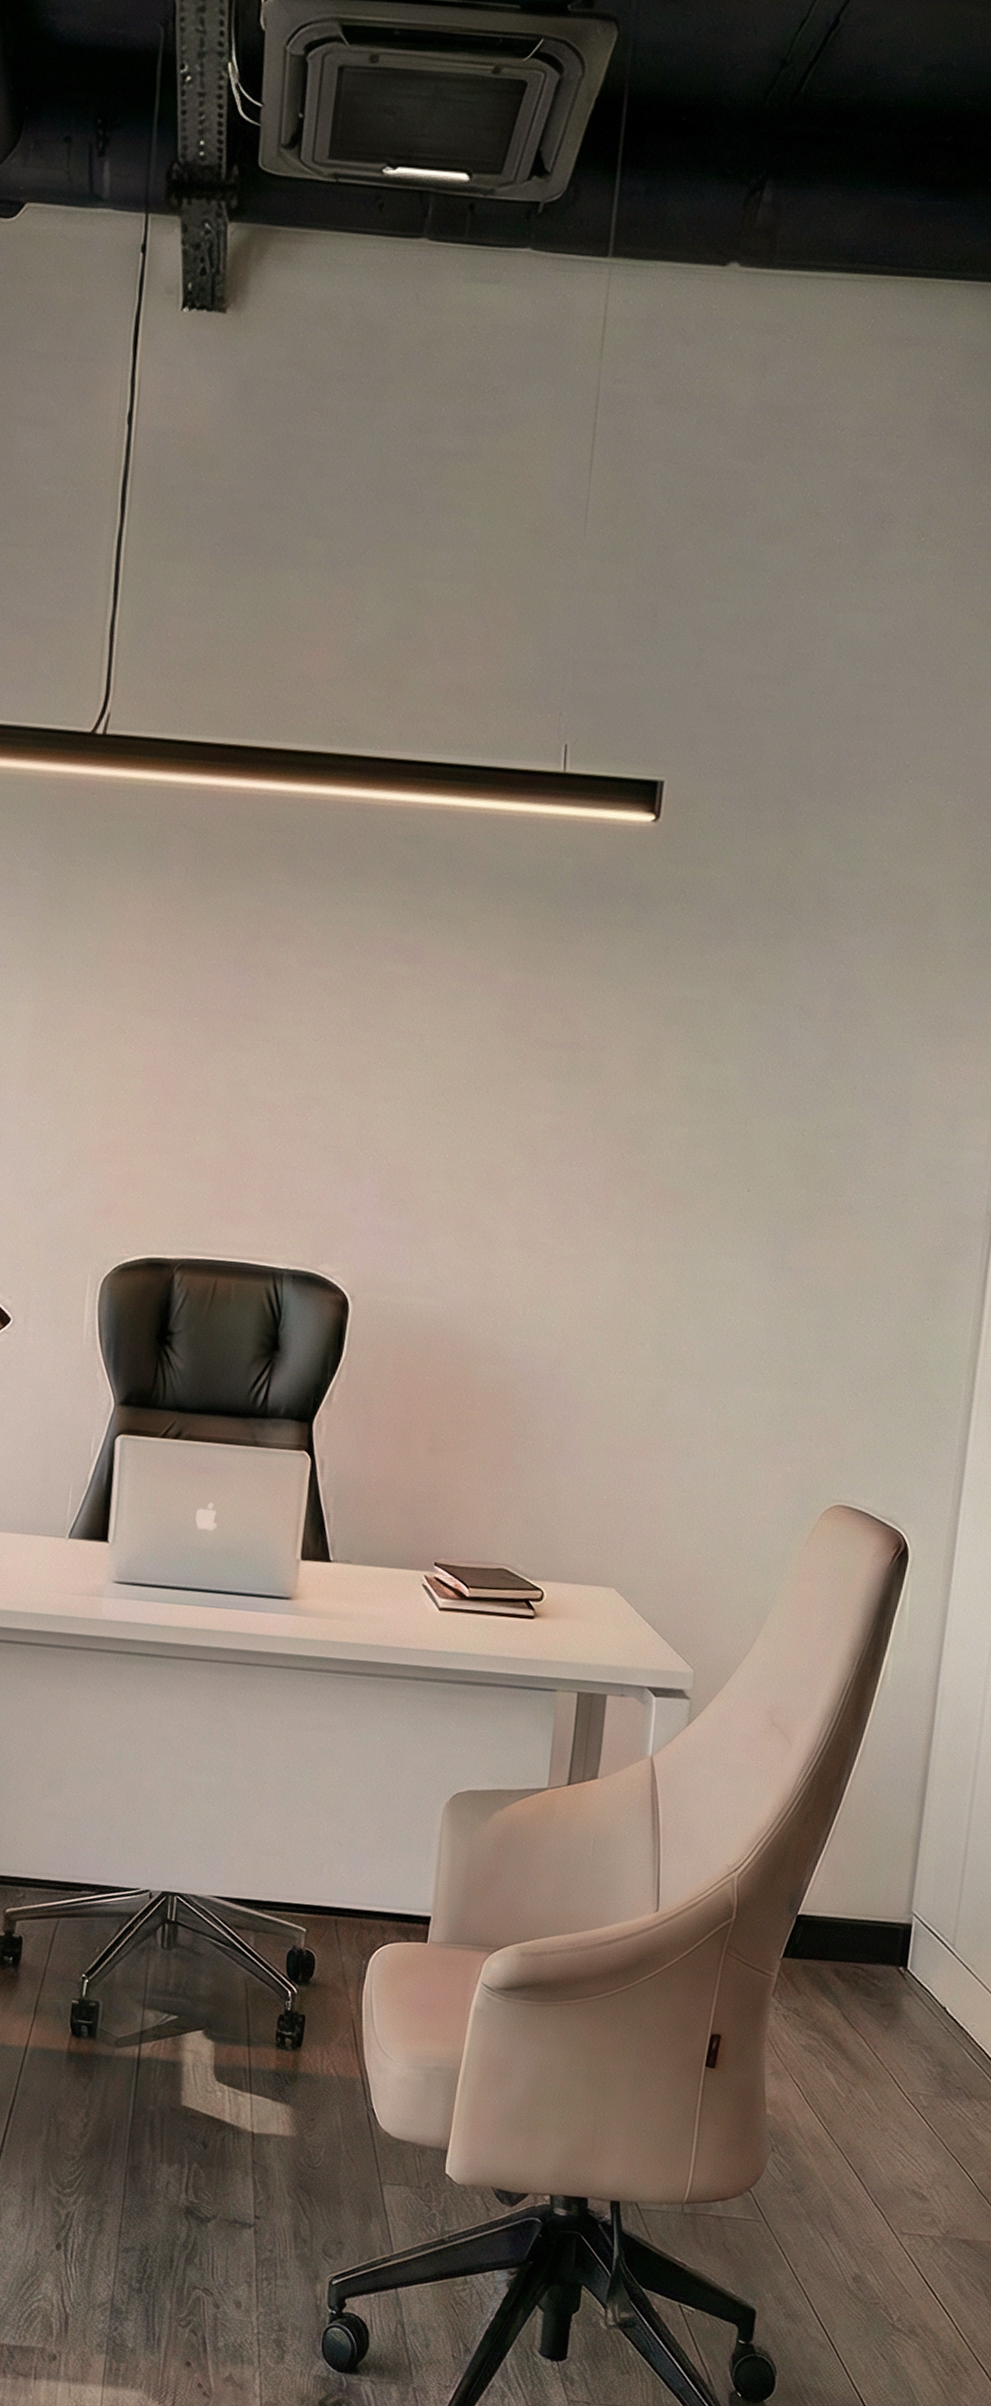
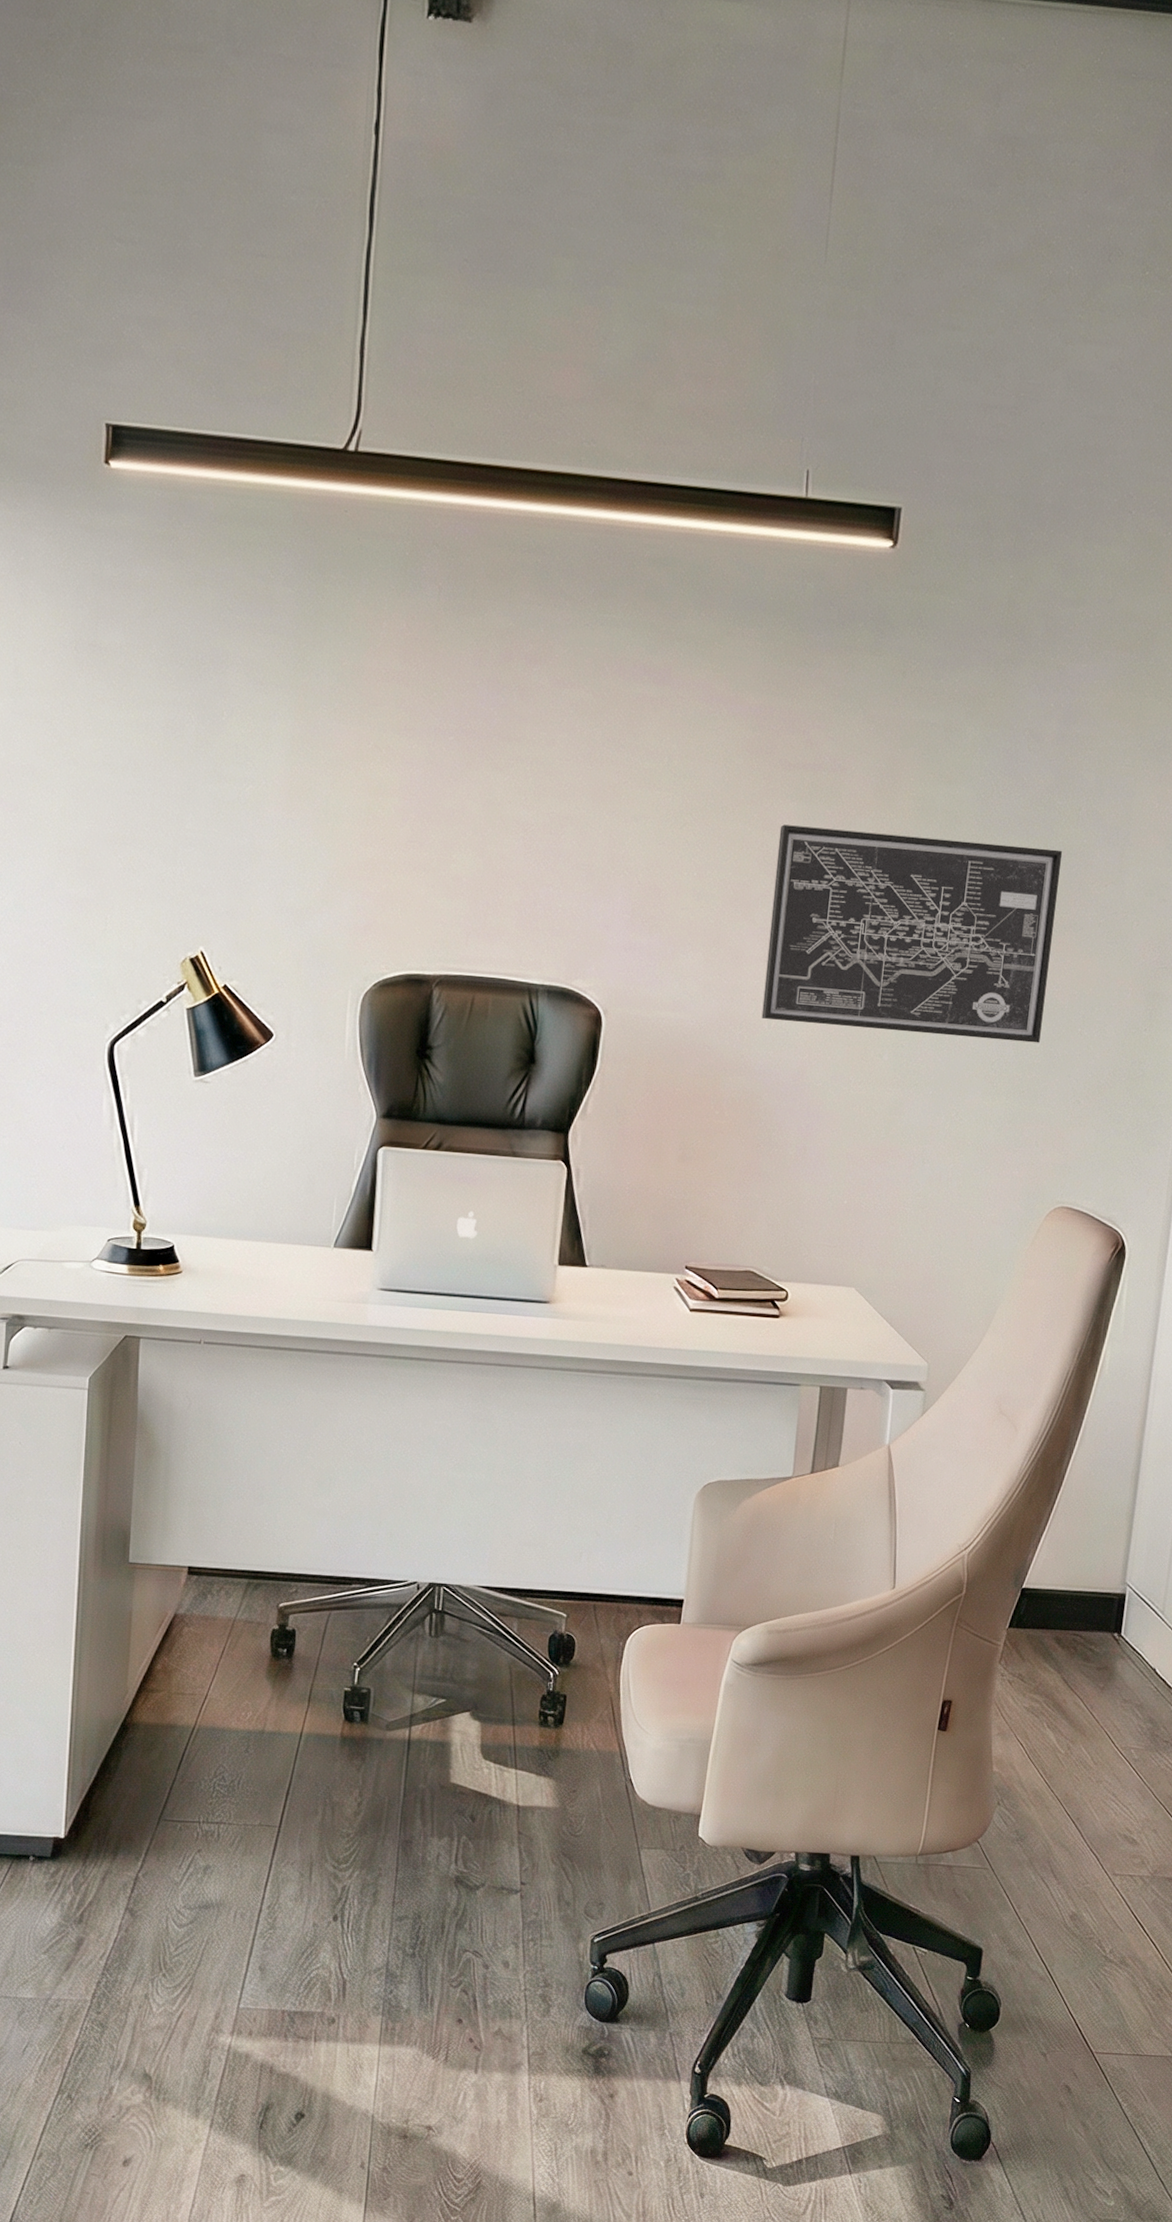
wall art: none [516,1105,837,1332] -> present [761,824,1063,1043]

